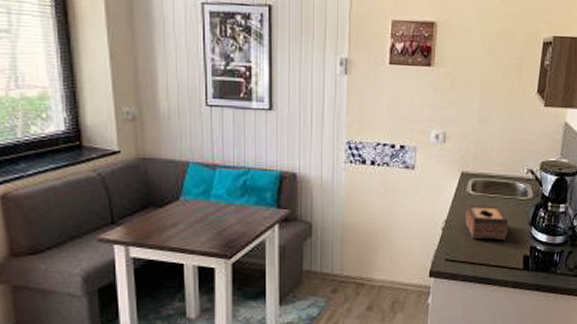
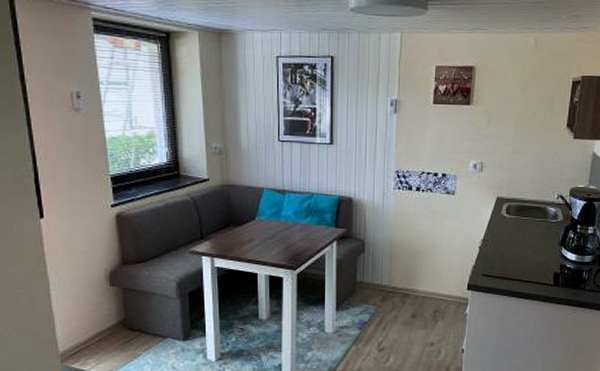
tissue box: present [465,206,509,241] -> none [500,227,540,259]

